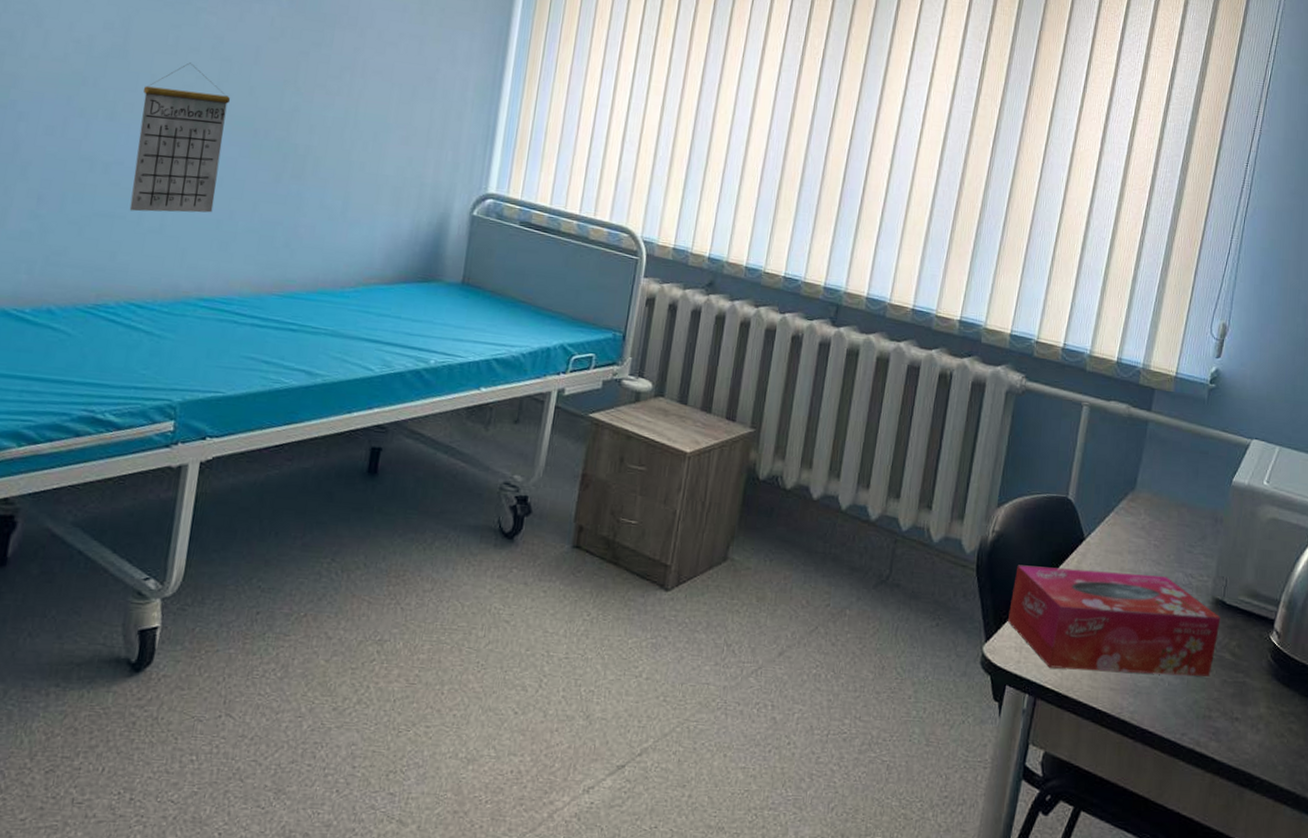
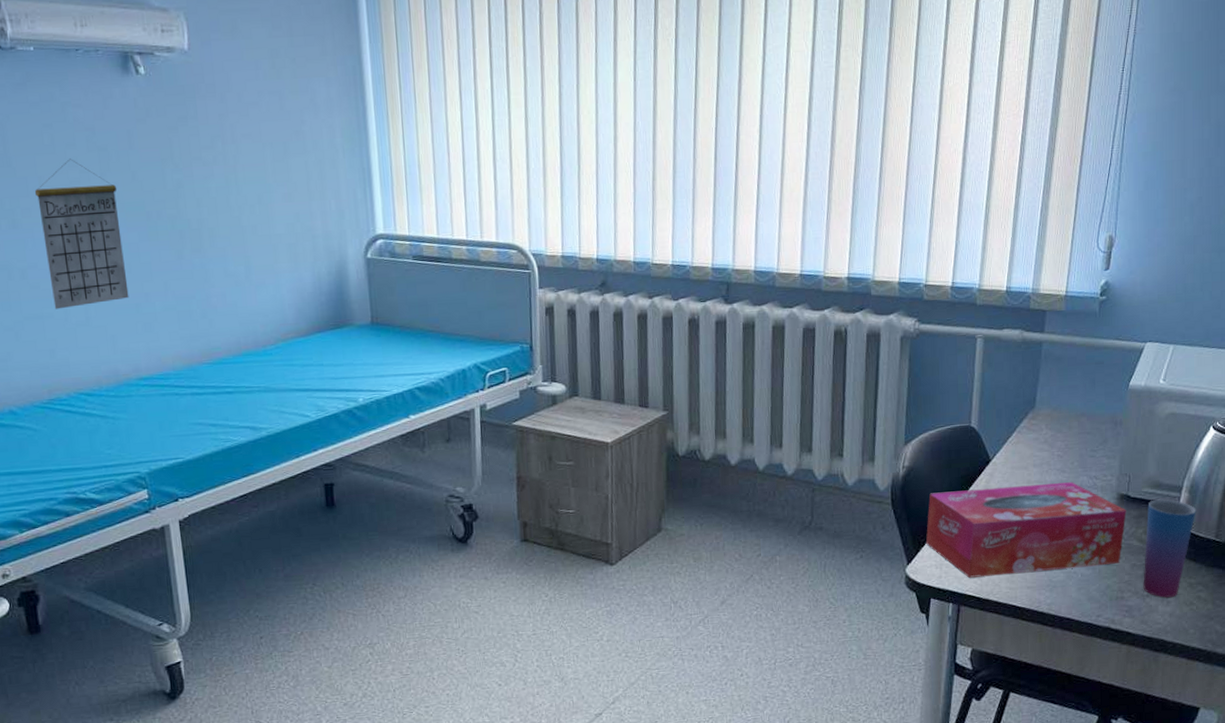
cup: none [1232,610,1293,725] -> present [1143,499,1196,598]

